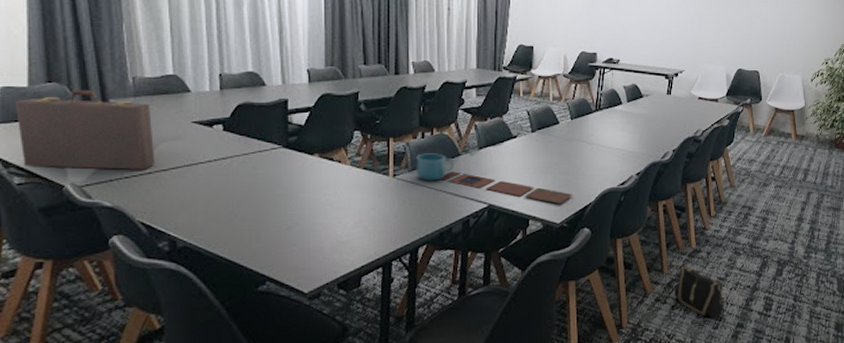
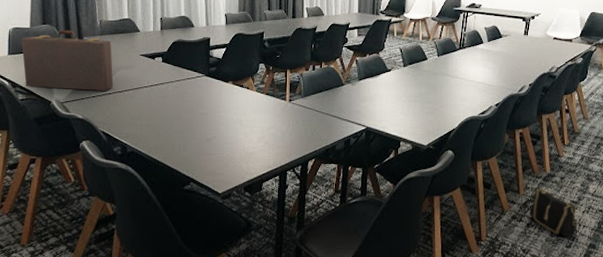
cup: present [416,153,453,182] -> none [307,83,338,107]
papers: present [437,171,573,205] -> none [324,98,439,130]

